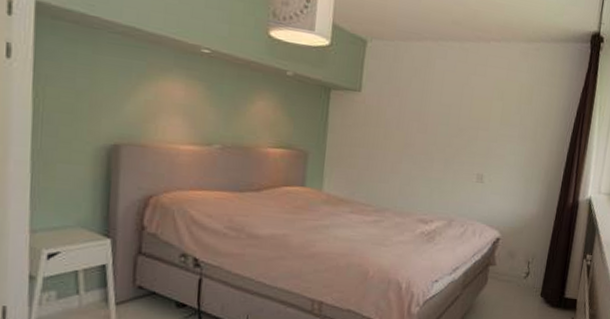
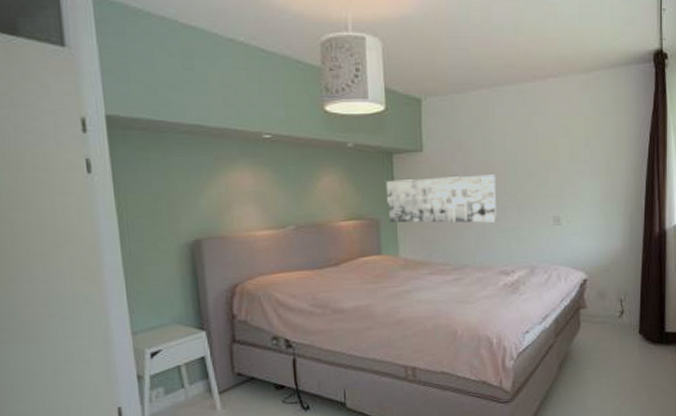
wall art: none [317,115,428,172] -> present [385,174,496,223]

